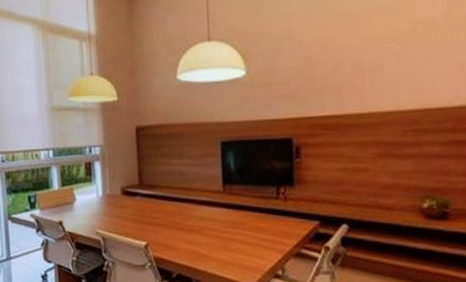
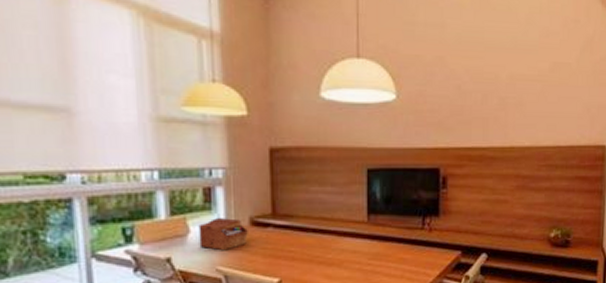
sewing box: none [82,188,120,216] -> present [198,218,248,251]

